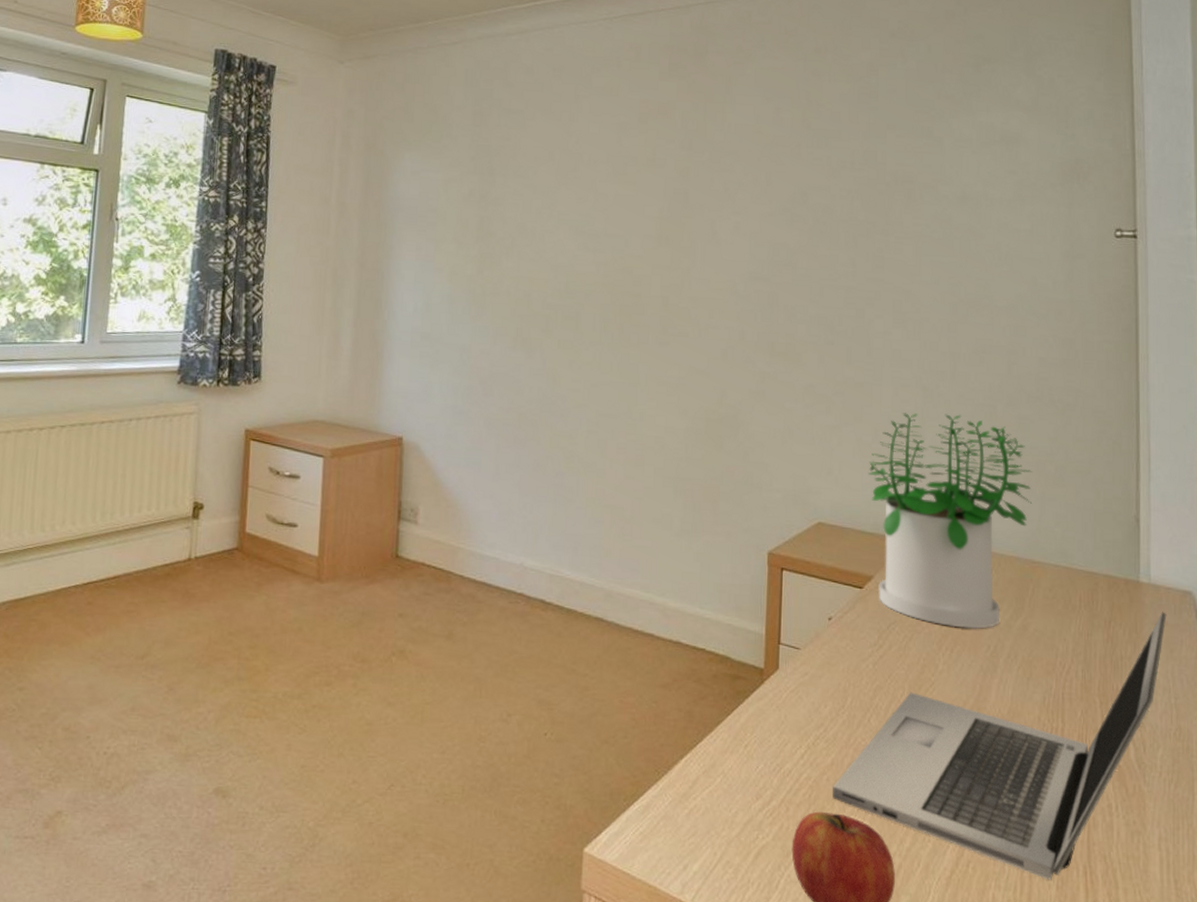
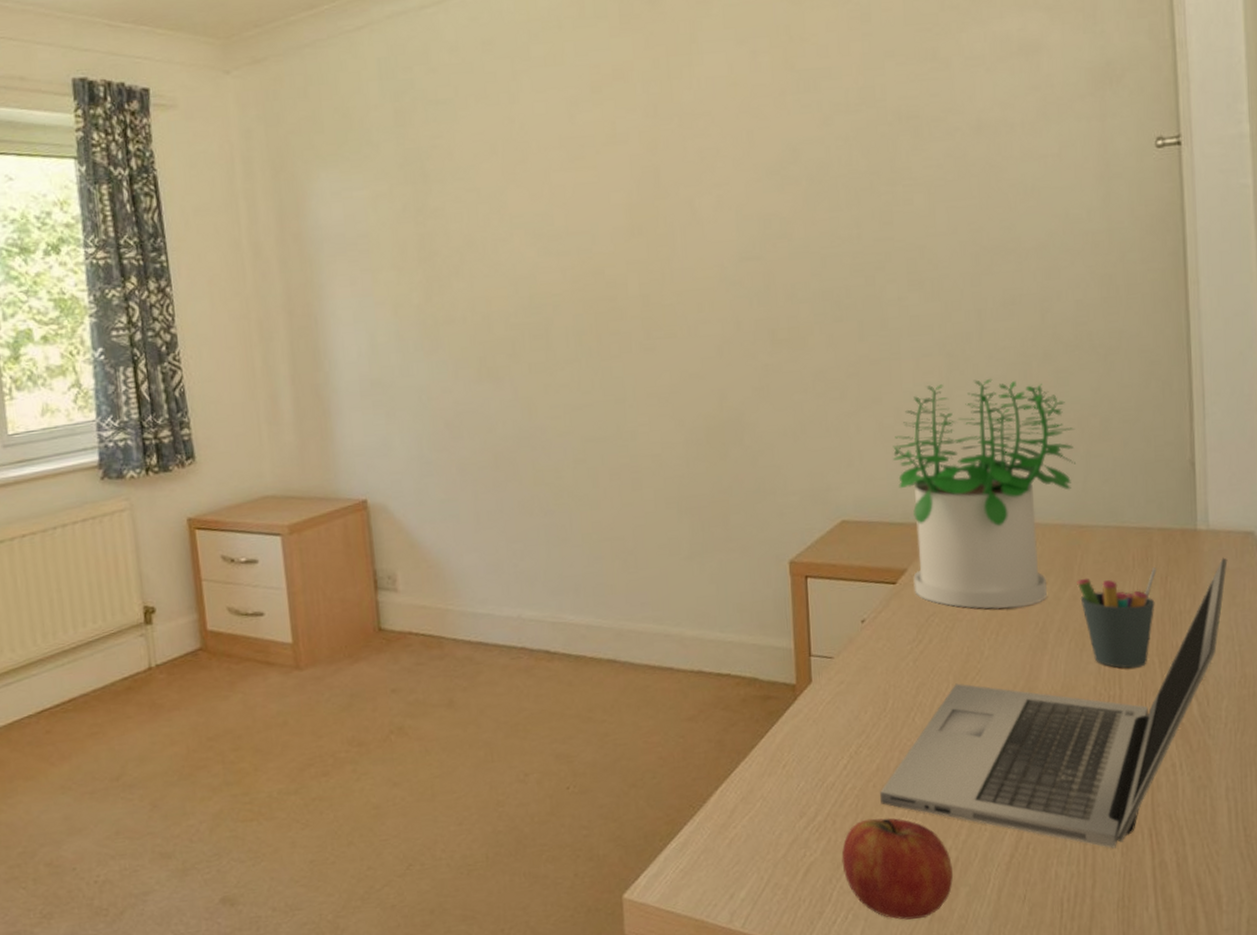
pen holder: none [1027,610,1101,704] -> present [1077,567,1156,669]

